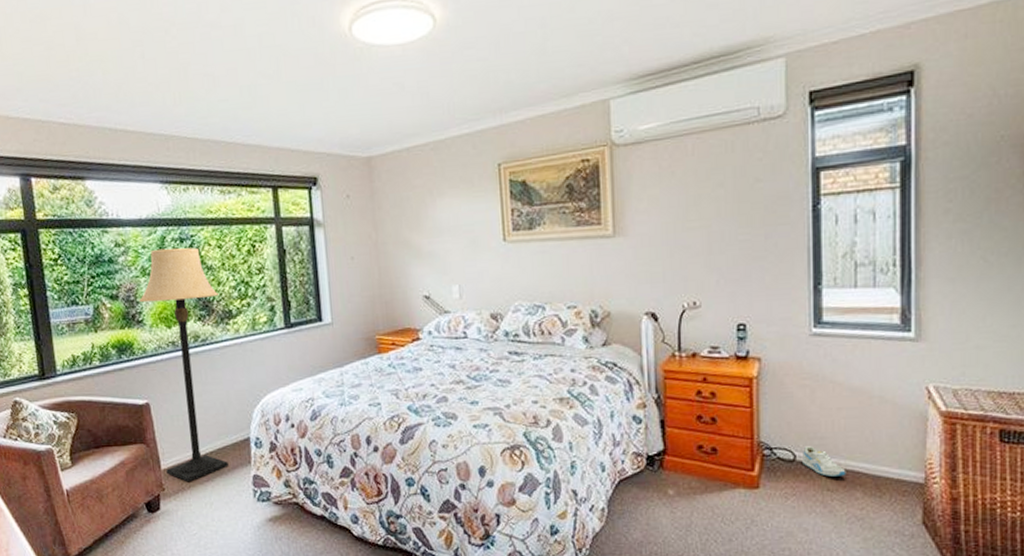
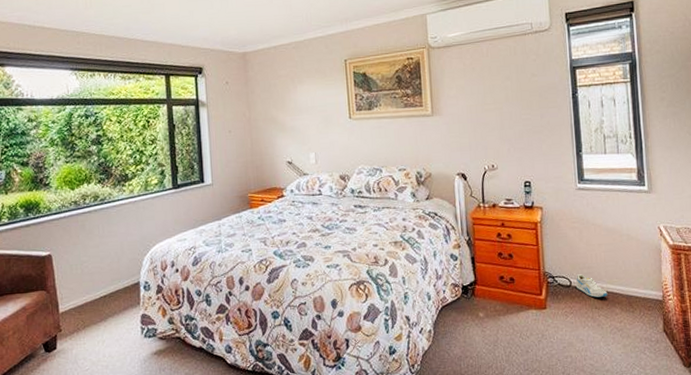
lamp: present [139,247,228,482] -> none [47,123,120,323]

